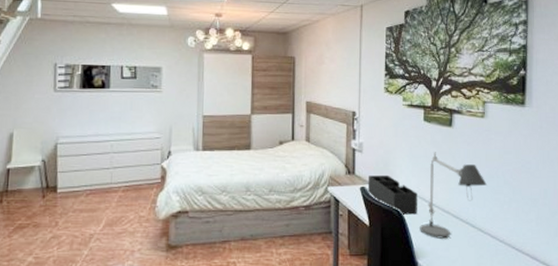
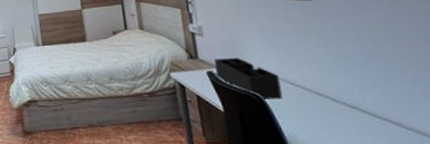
desk lamp: present [420,152,487,239] -> none [288,29,373,126]

